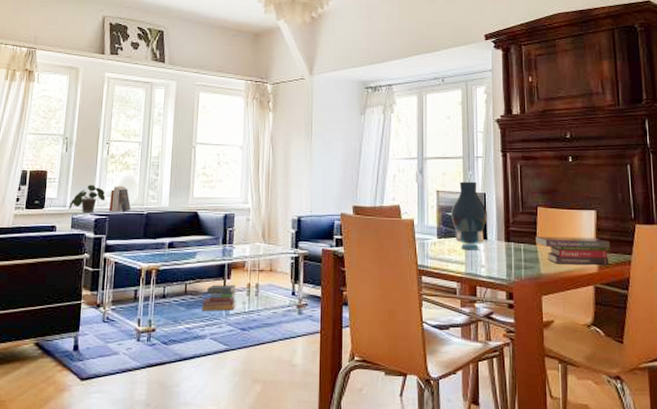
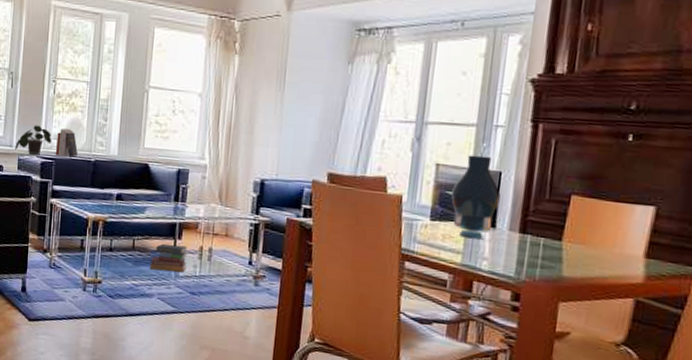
books: present [536,236,611,266] -> none [562,231,669,277]

